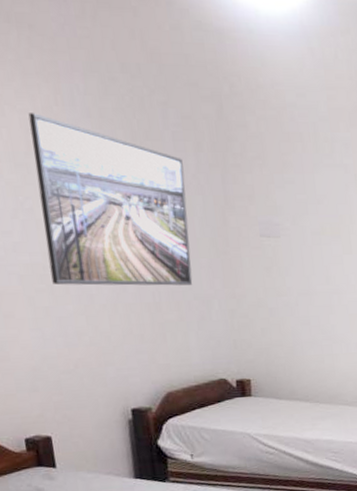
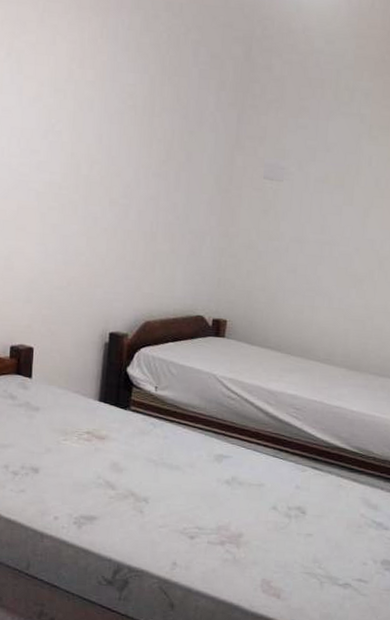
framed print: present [28,113,193,286] -> none [64,43,204,219]

